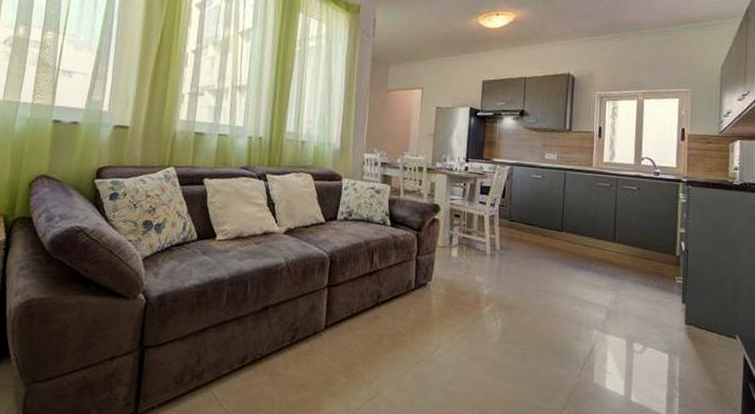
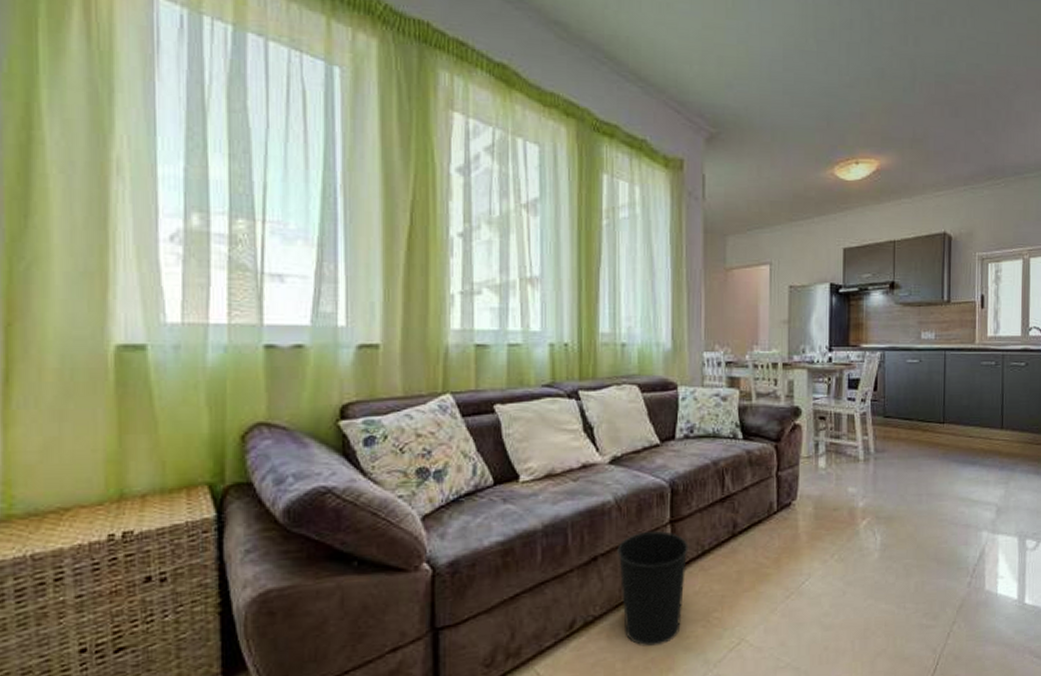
wastebasket: none [284,291,341,388] -> present [617,530,688,647]

